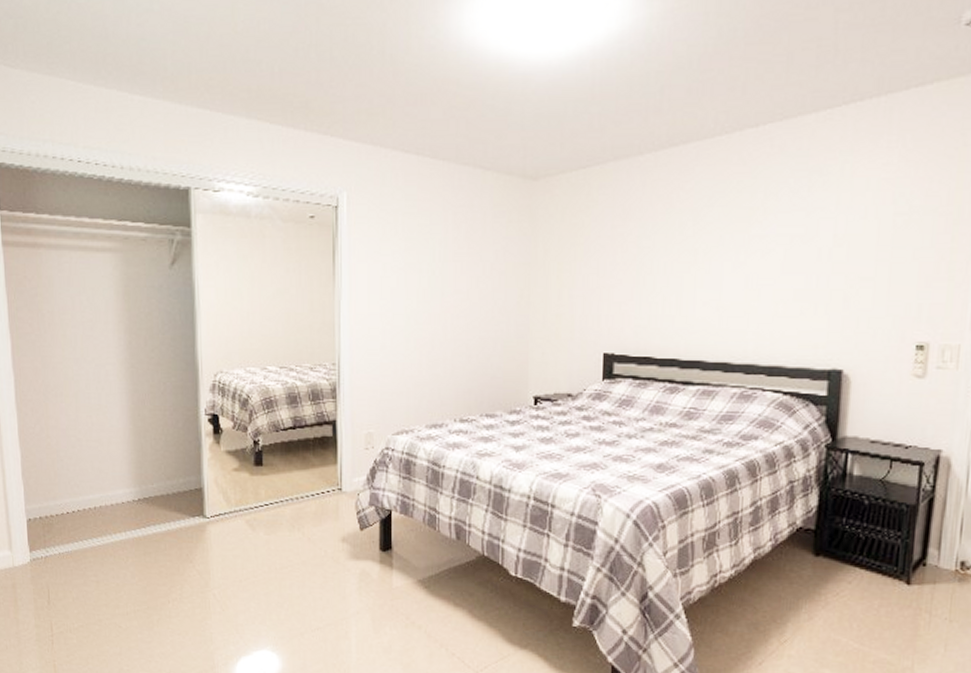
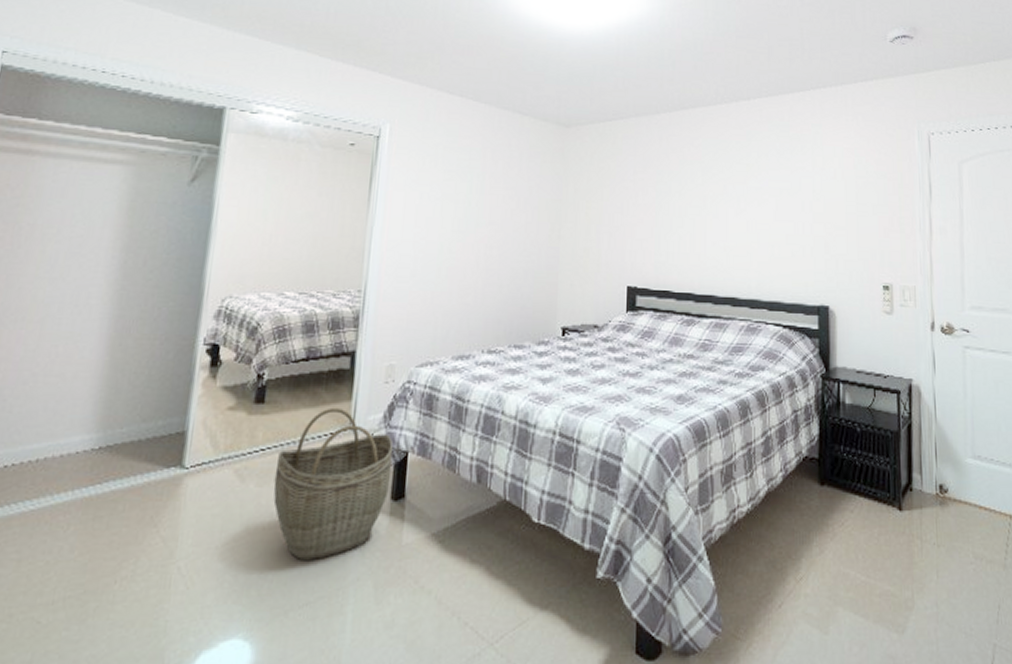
woven basket: none [279,470,378,596] -> present [273,407,393,561]

